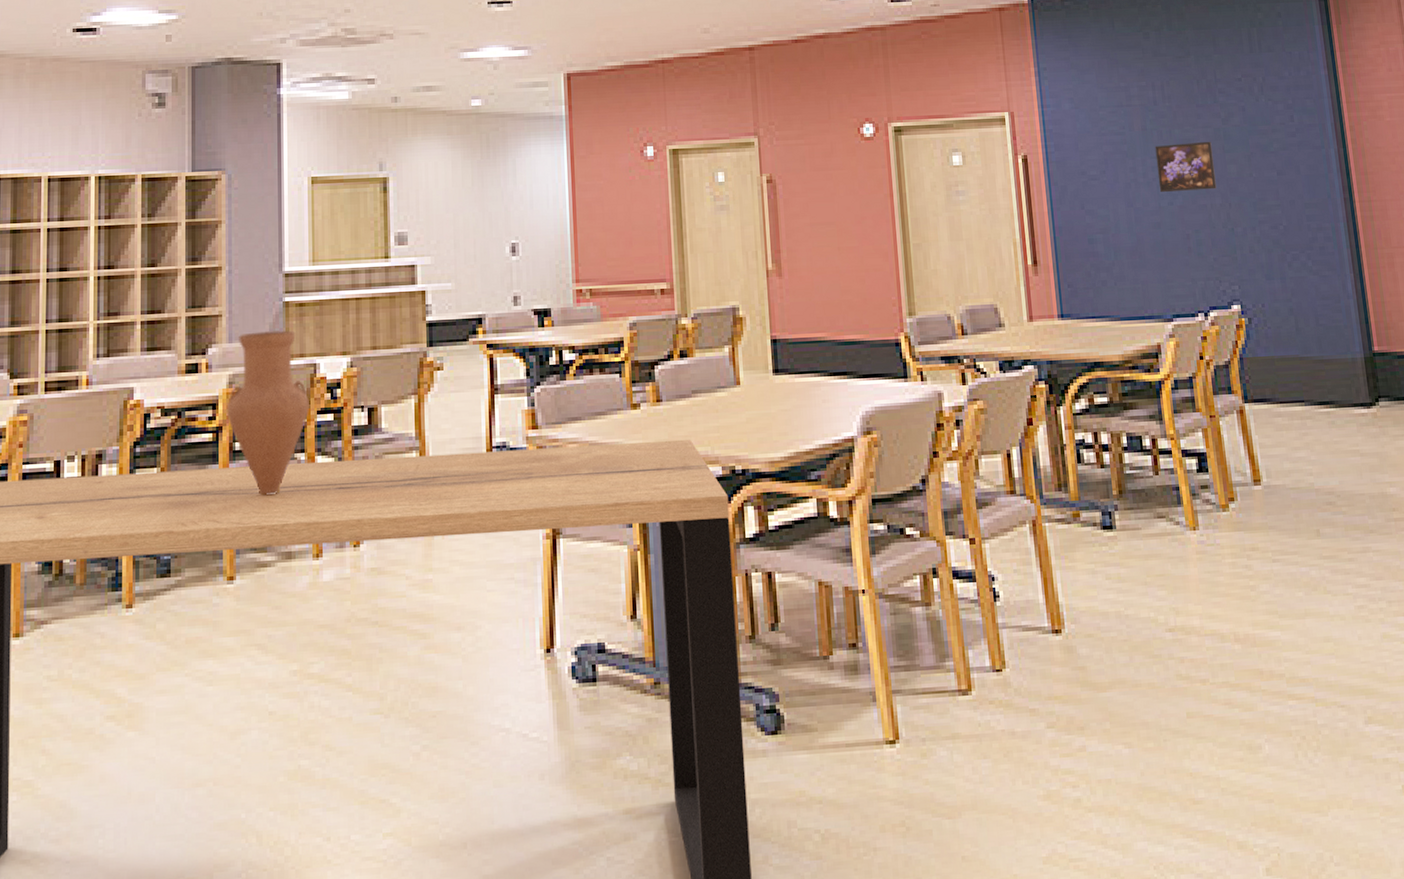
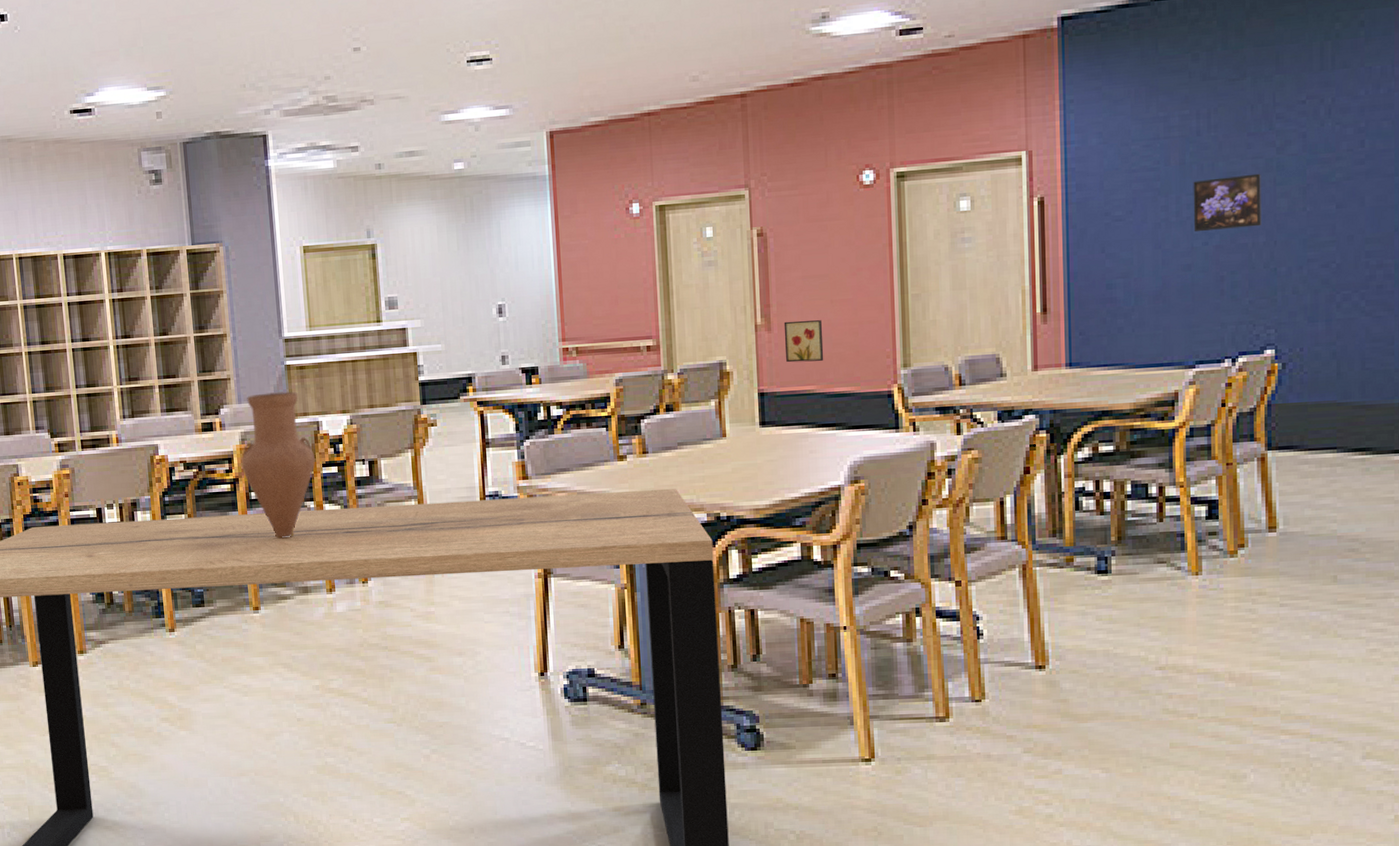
wall art: none [794,266,834,309] -> present [783,320,824,363]

